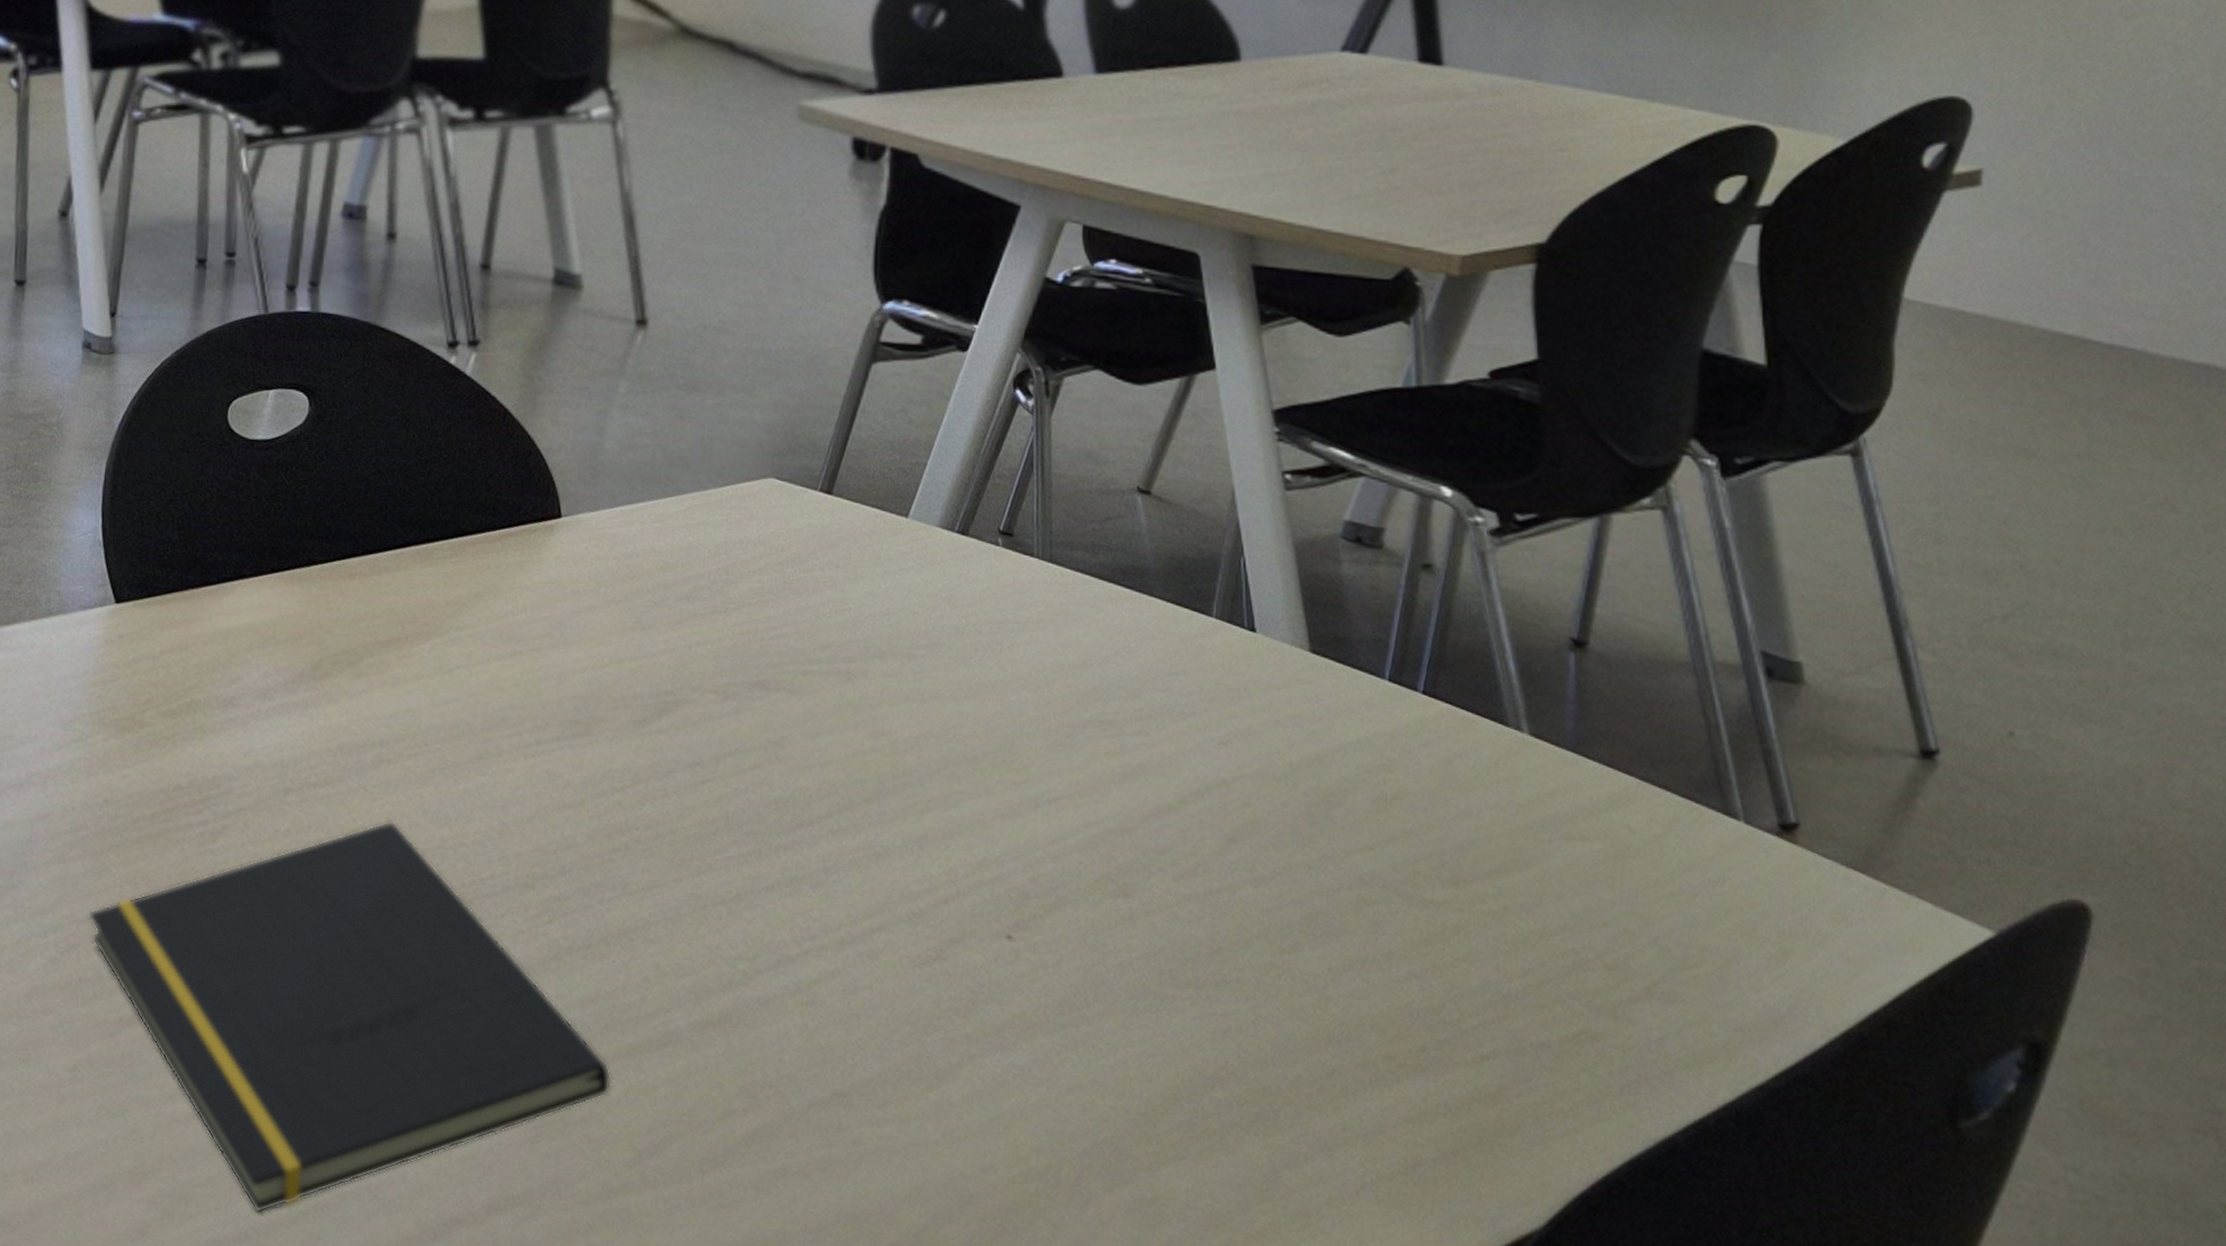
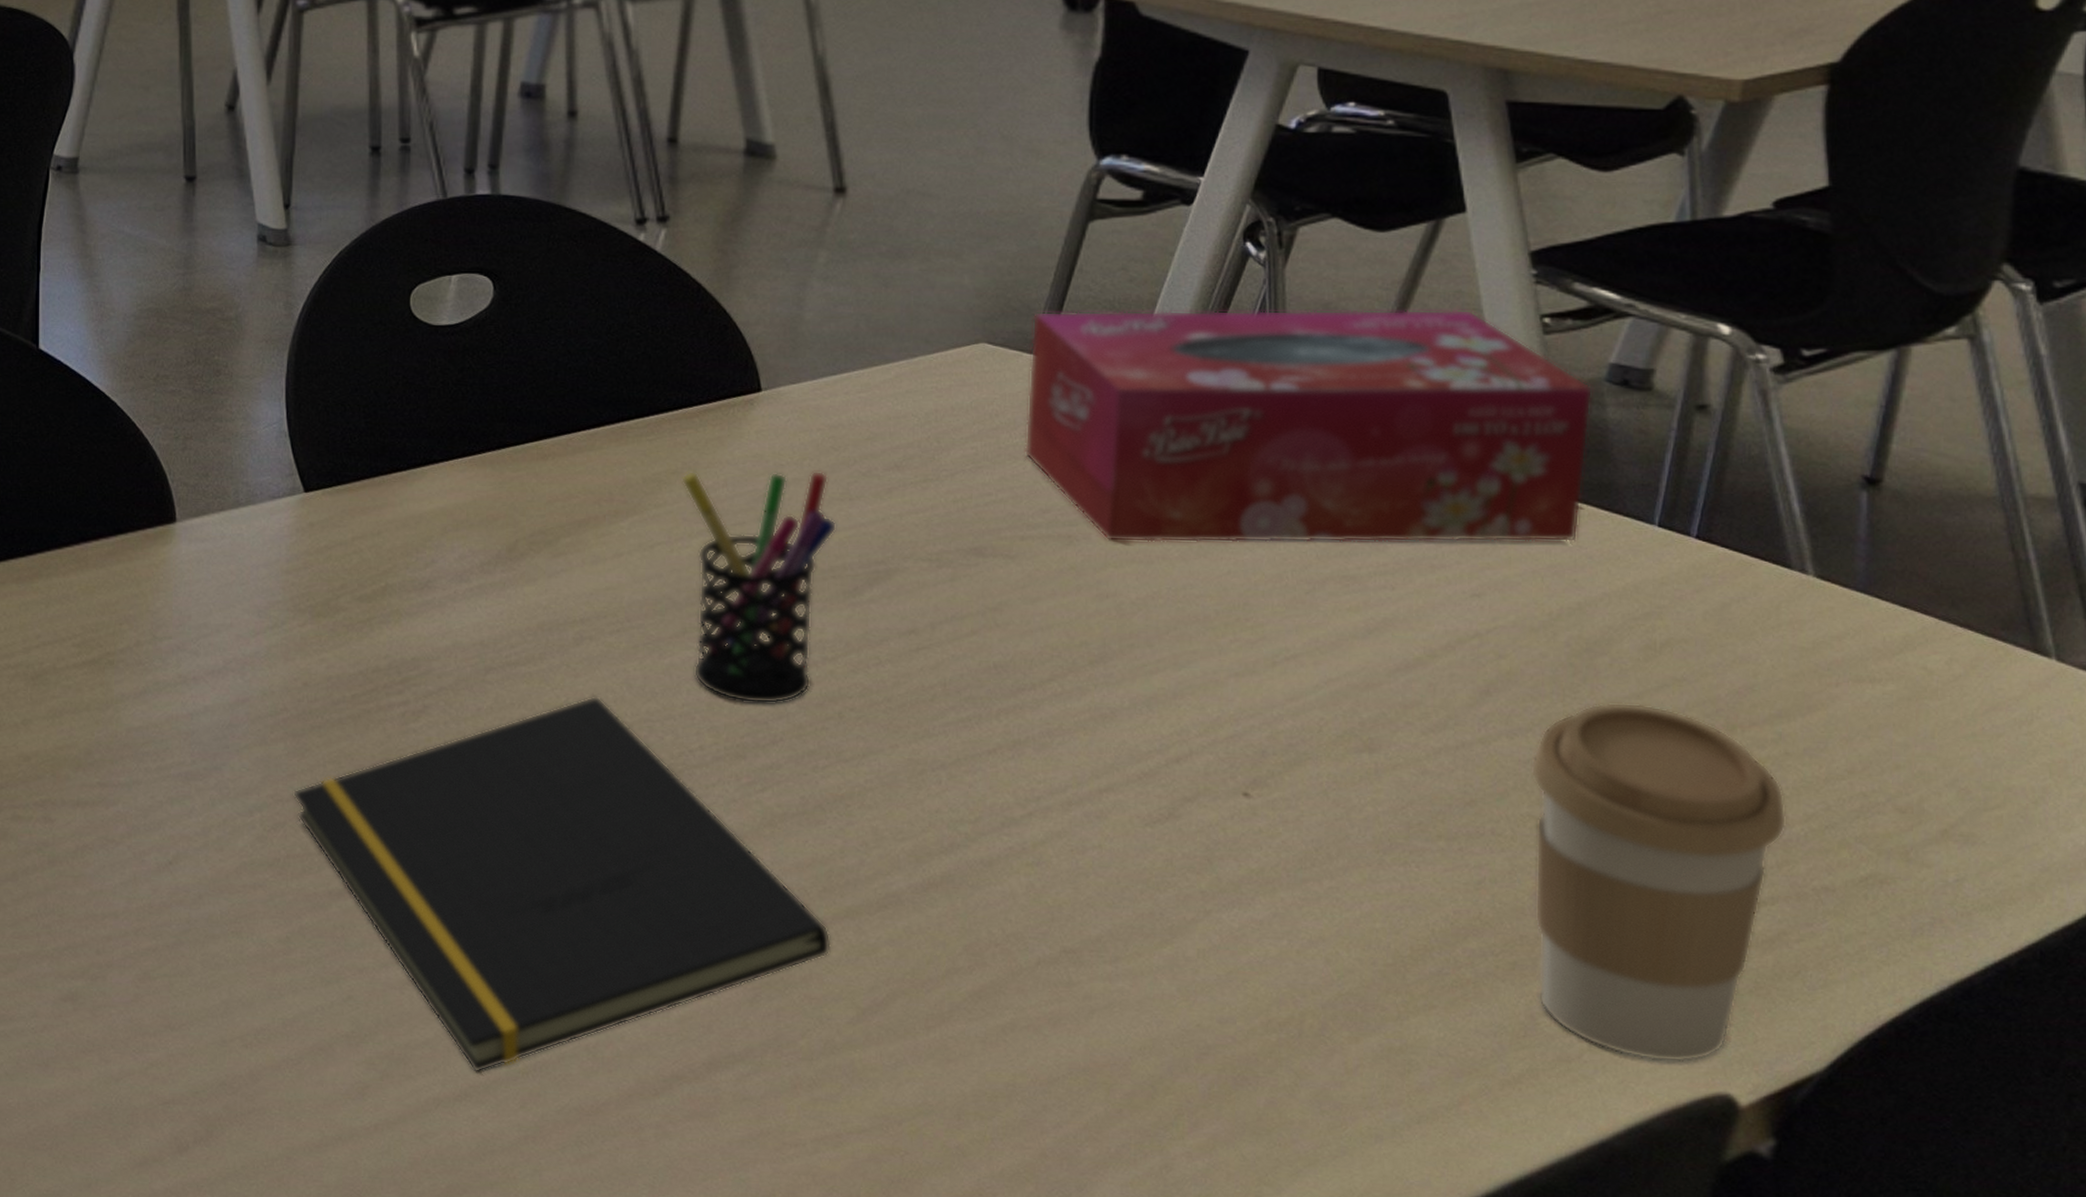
pen holder: none [482,594,629,834] -> present [682,470,837,704]
tissue box: none [807,449,1330,694] -> present [1024,309,1593,543]
coffee cup: none [1273,853,1506,1219] -> present [1531,702,1787,1063]

